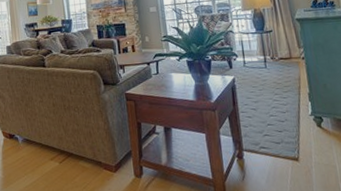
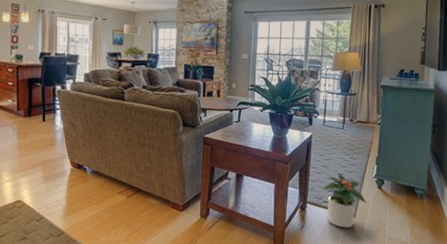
potted plant: none [257,115,308,174] -> present [322,174,366,228]

